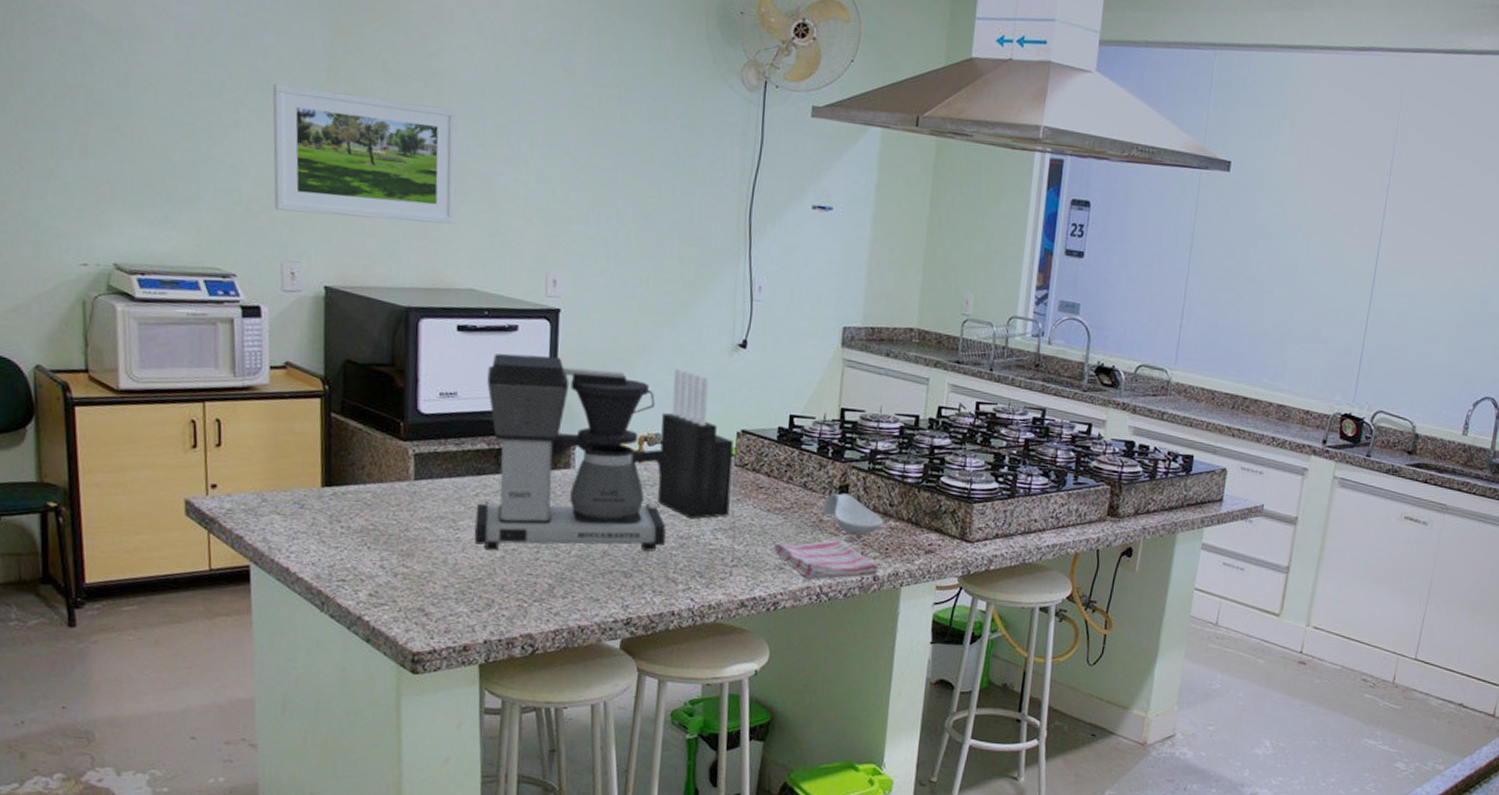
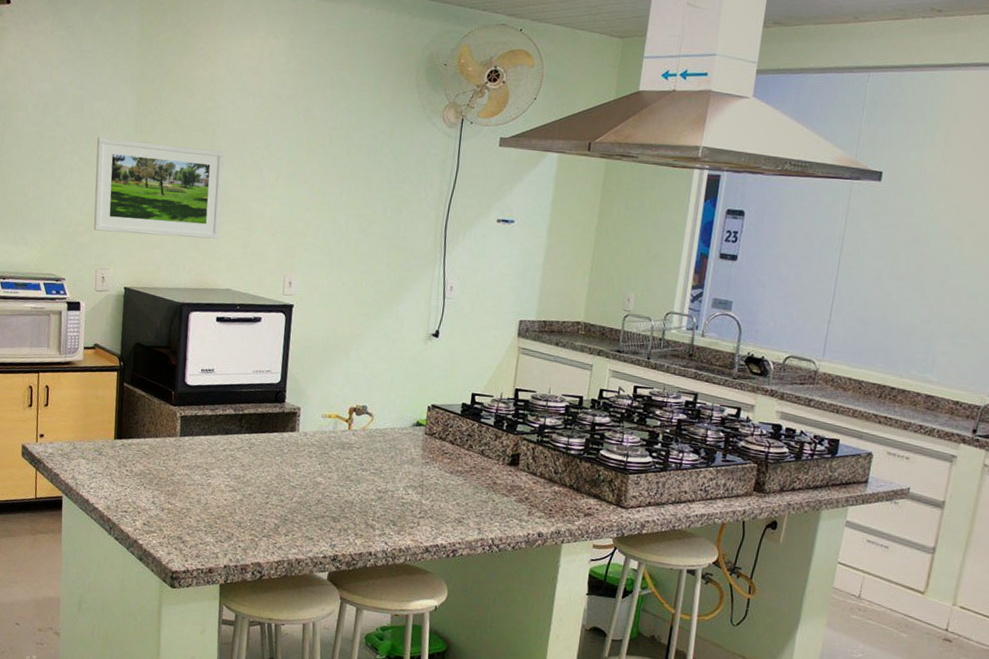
coffee maker: present [474,353,668,552] -> none [221,339,372,502]
knife block: present [658,368,734,519] -> none [362,353,425,477]
dish towel: present [773,540,880,579] -> none [454,500,544,533]
spoon rest: present [821,493,883,536] -> none [496,460,548,498]

